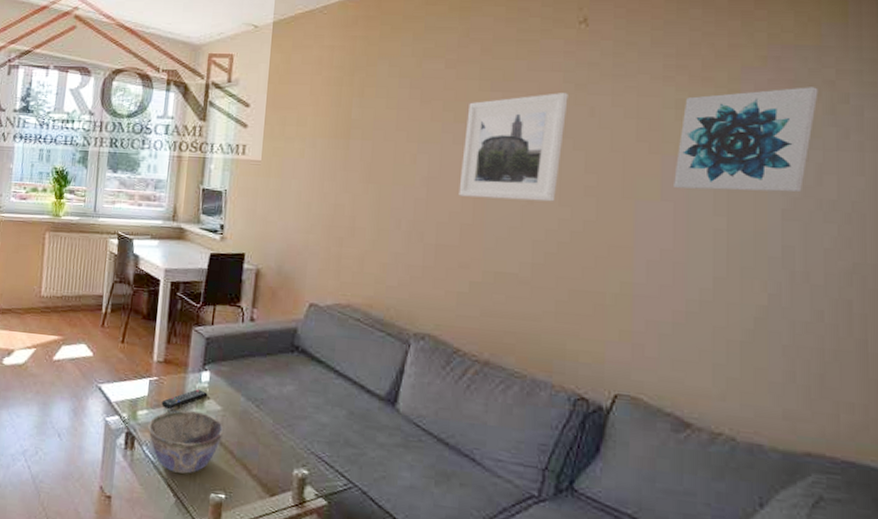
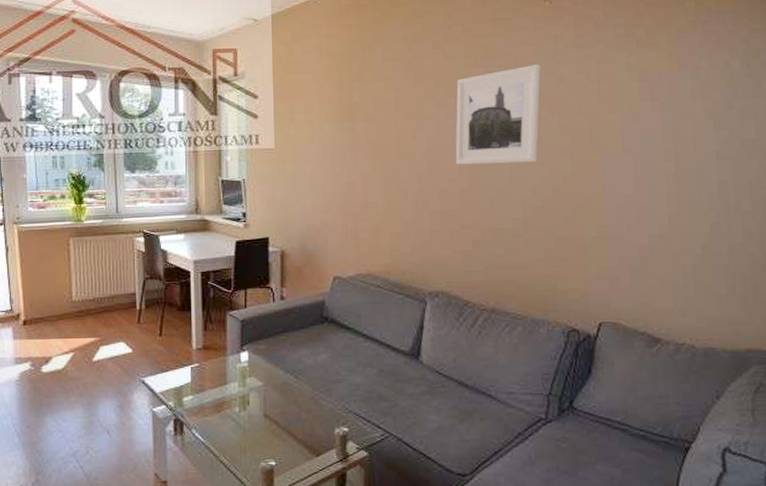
bowl: present [148,410,224,474] -> none [195,390,268,449]
remote control: present [161,389,208,410] -> none [205,369,249,392]
wall art: present [674,87,818,192] -> none [631,45,737,140]

